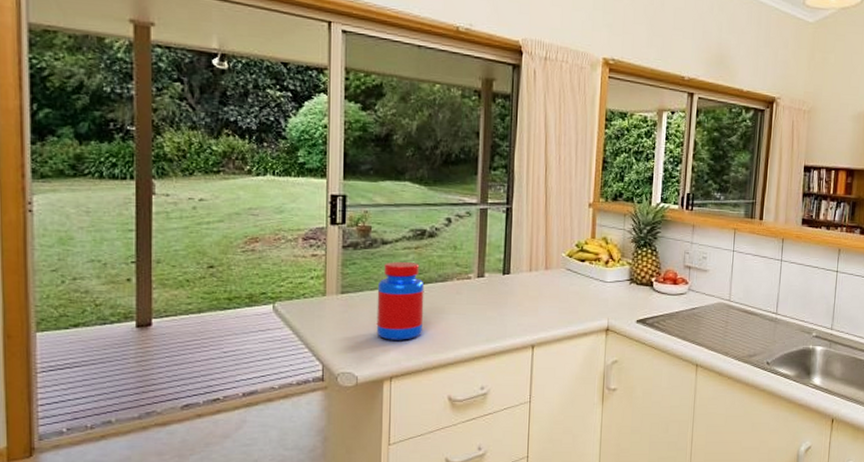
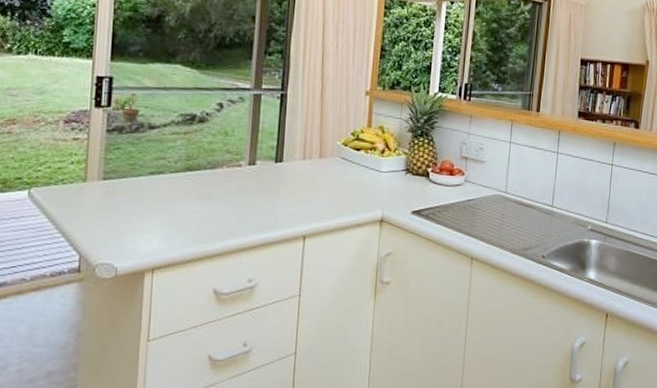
jar: present [376,261,425,340] -> none [139,146,193,230]

